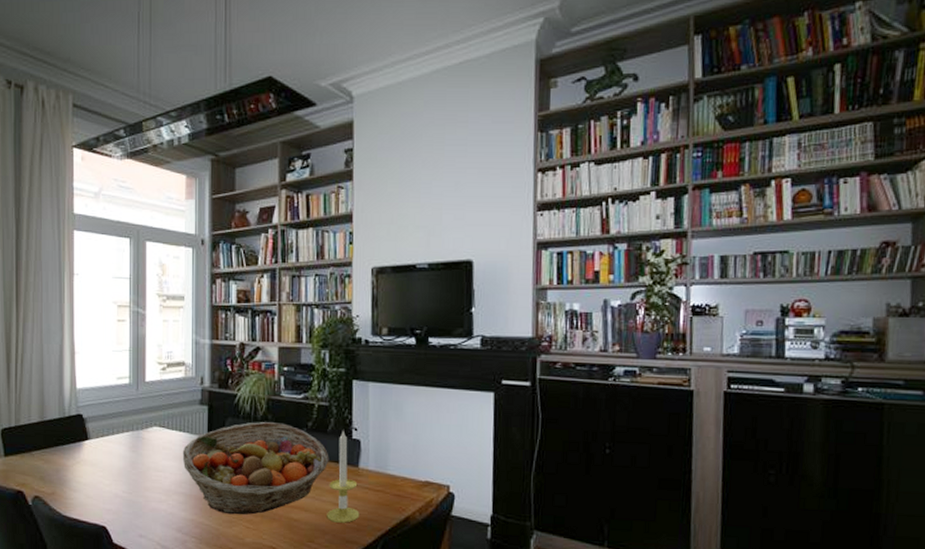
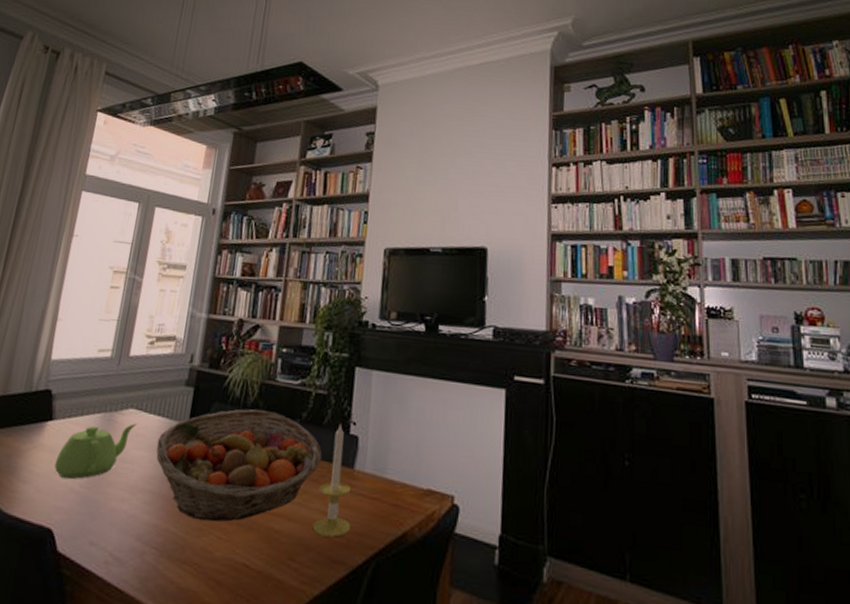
teapot: none [98,439,162,487] -> present [54,423,137,480]

